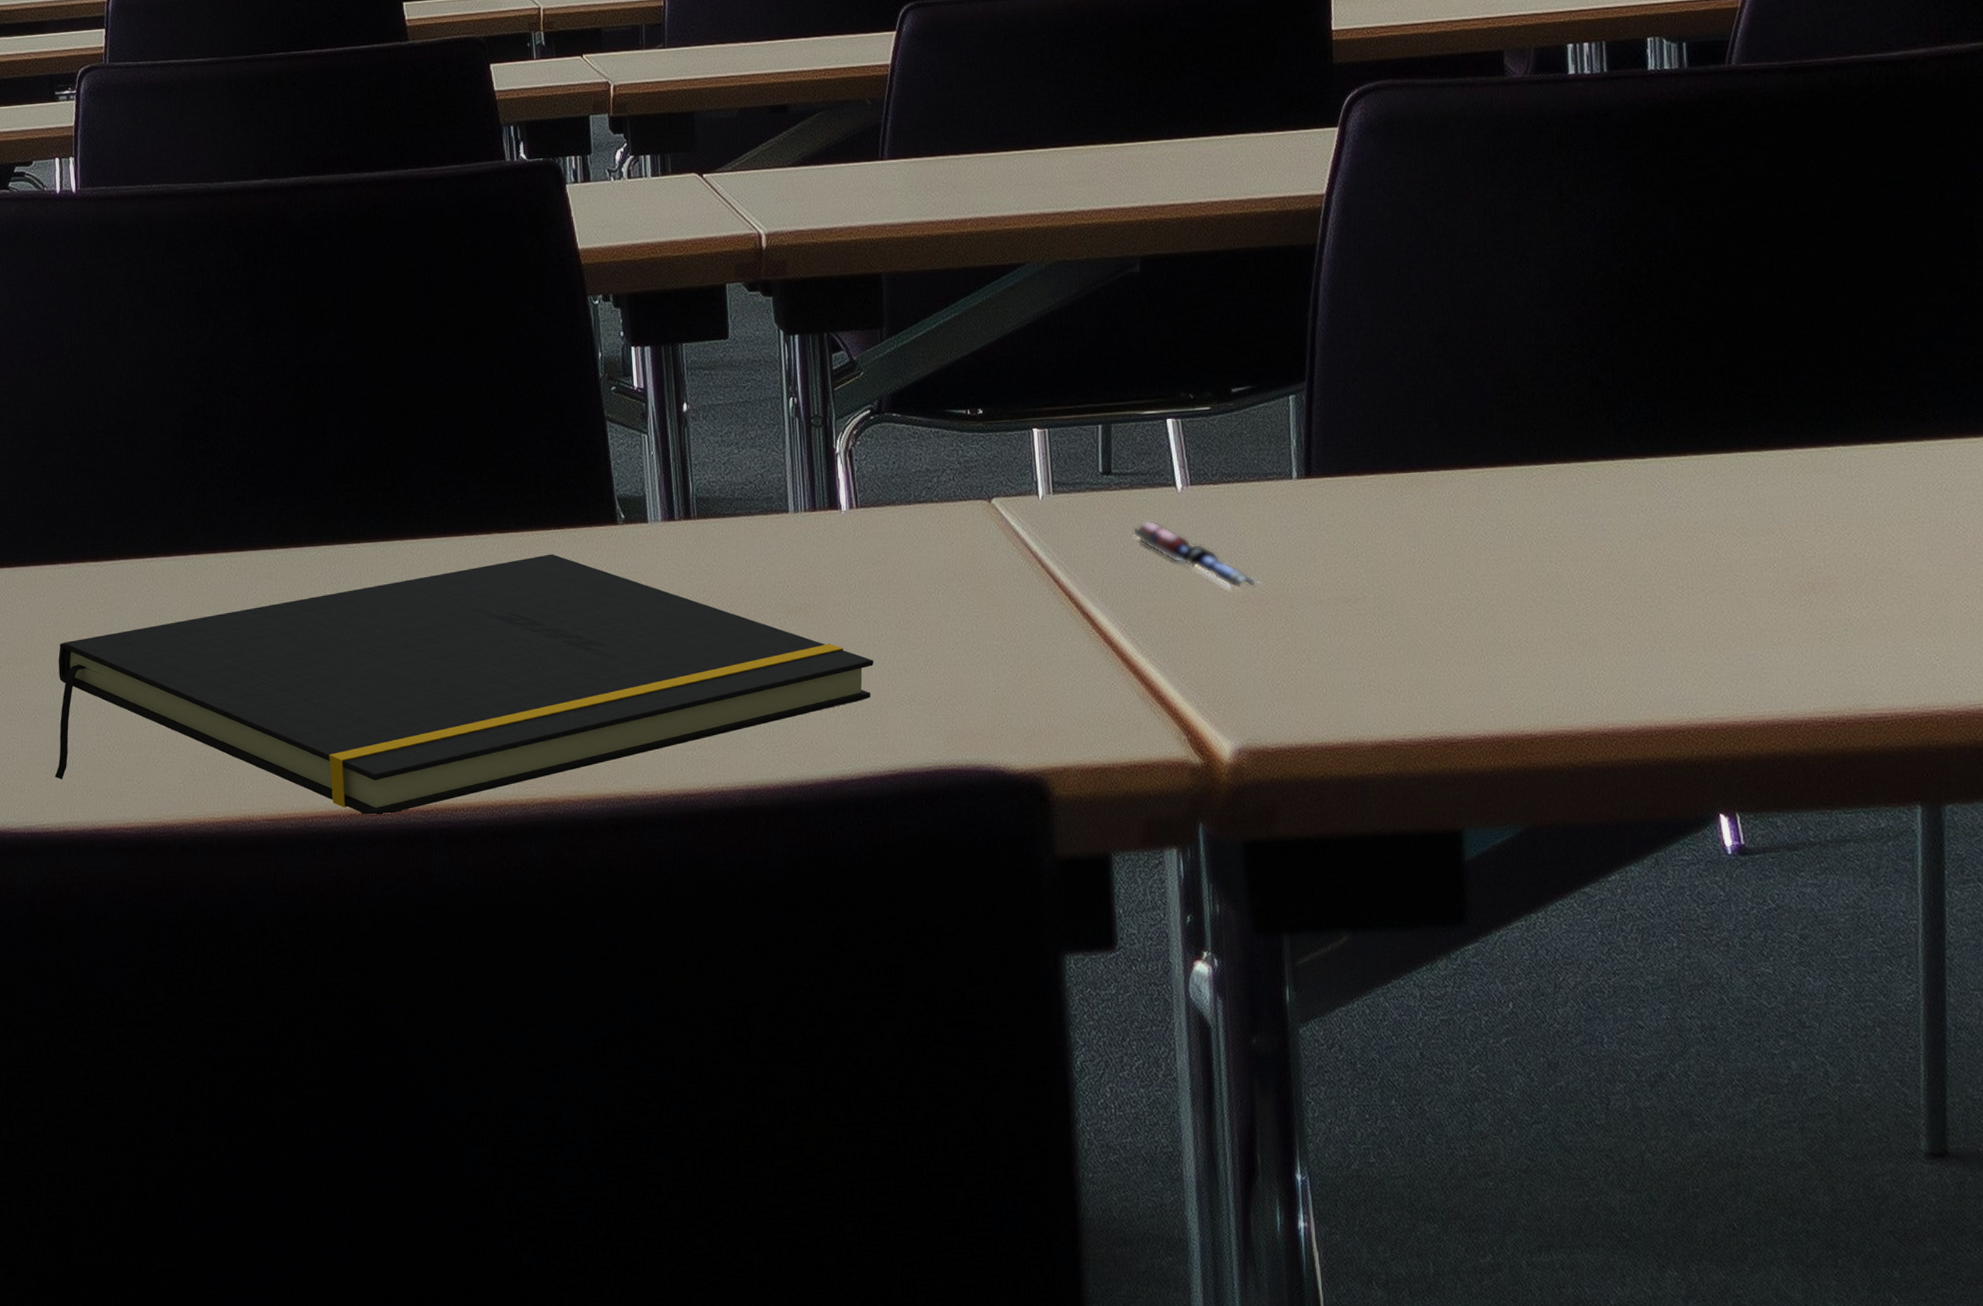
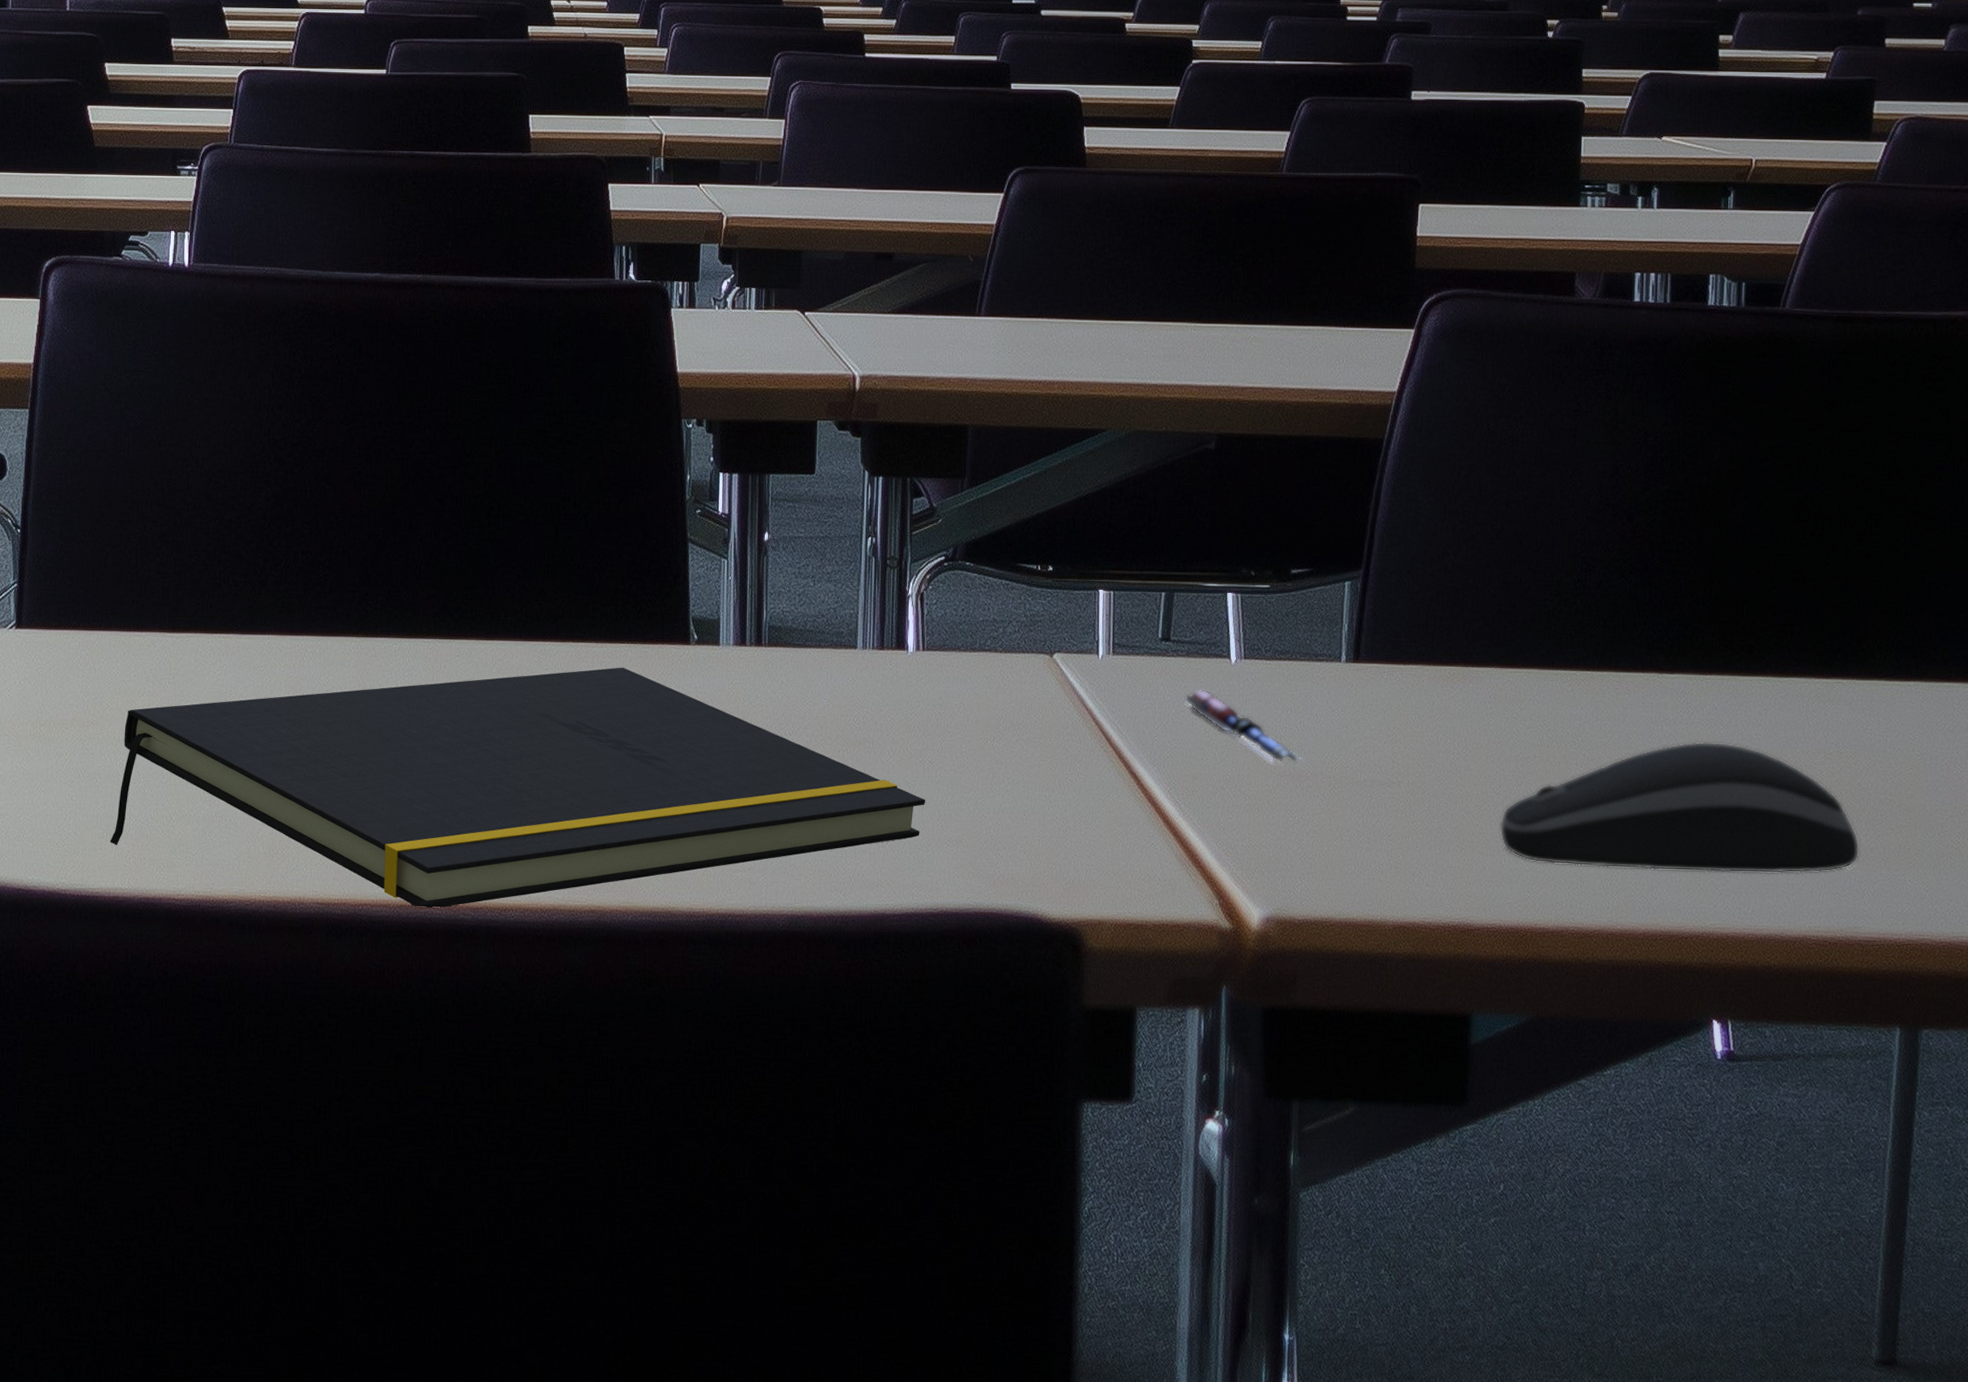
computer mouse: none [1474,524,1862,668] -> present [1499,741,1860,874]

